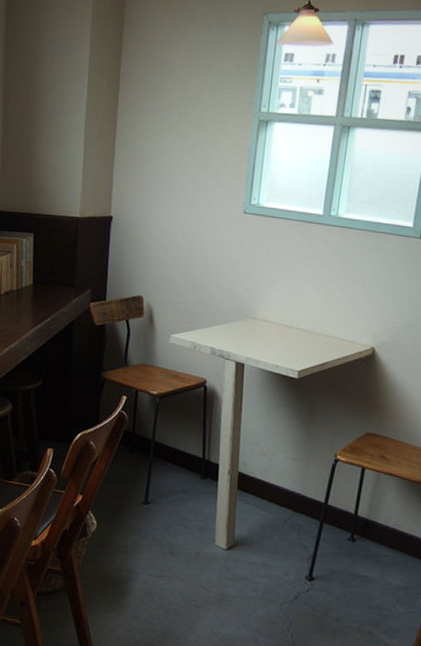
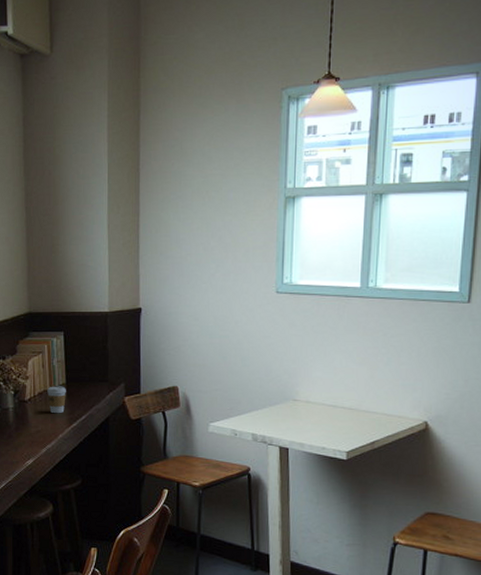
coffee cup: none [13,286,33,315] -> present [47,386,66,414]

